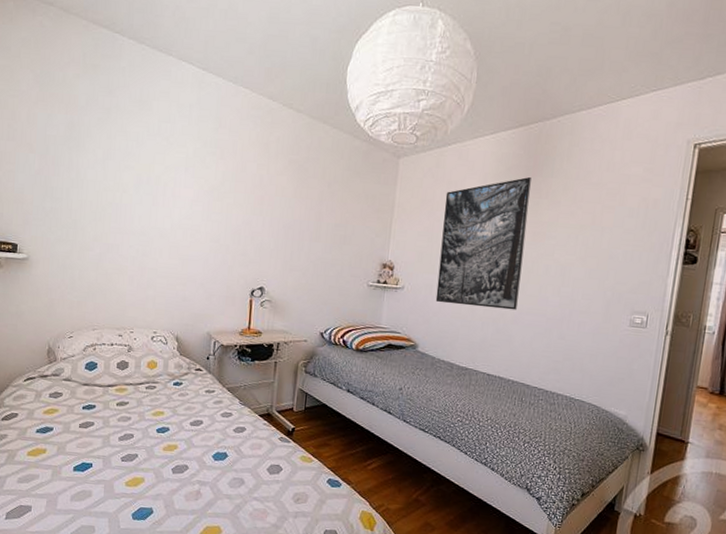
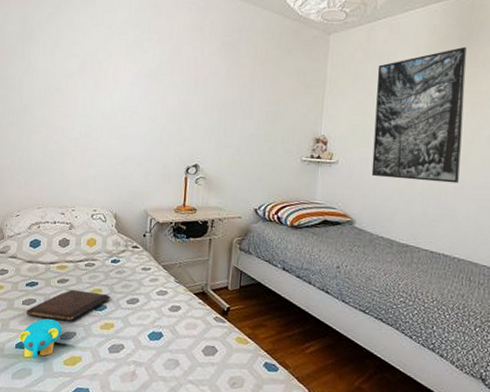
toy elephant: none [77,441,123,481] -> present [19,318,63,359]
book: none [83,412,173,443] -> present [26,289,110,321]

